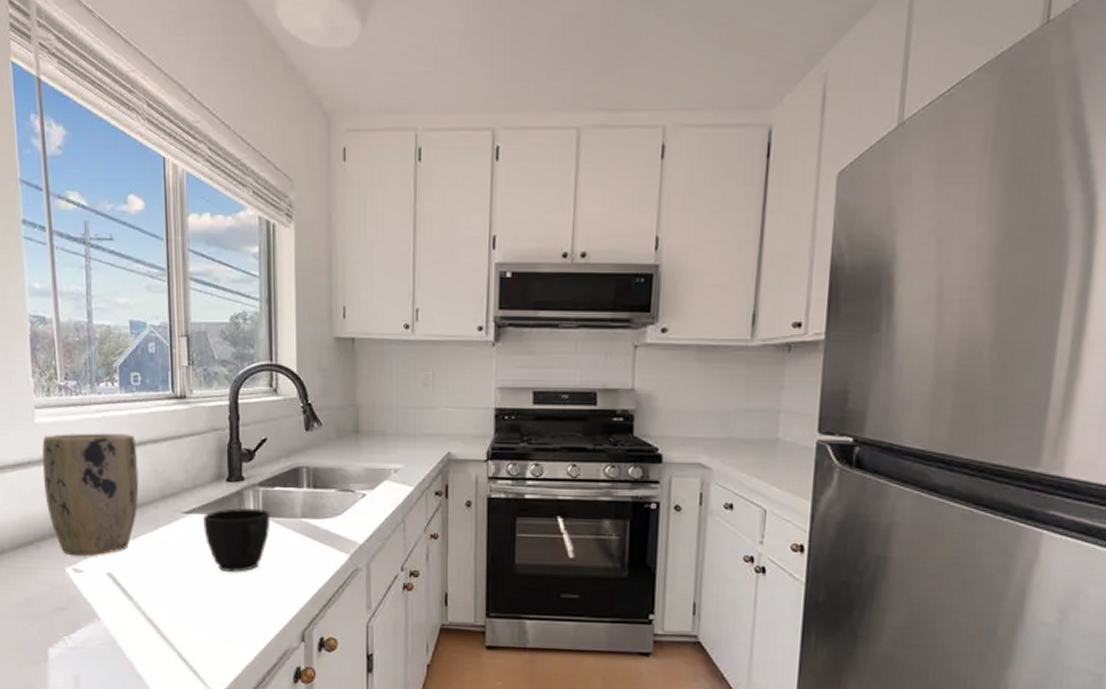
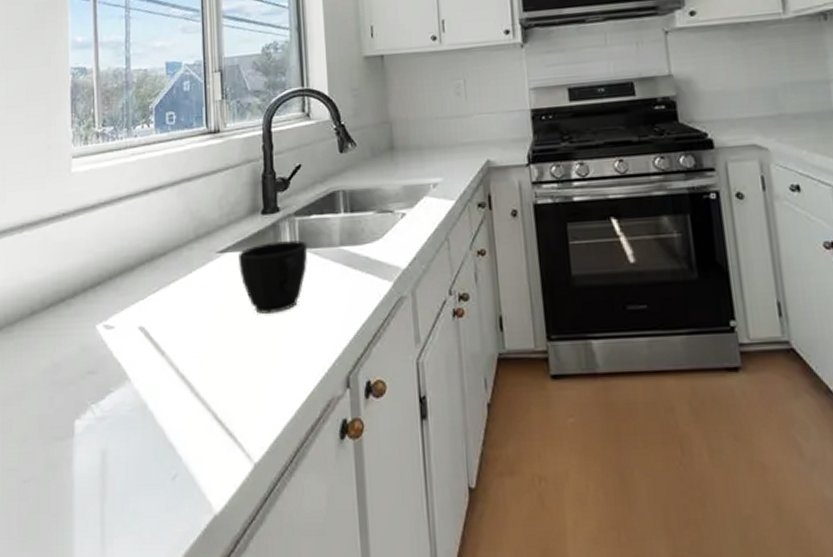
plant pot: present [42,433,139,556] -> none [77,174,173,310]

